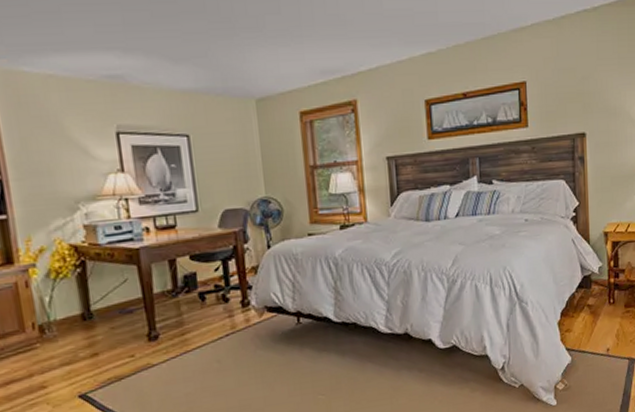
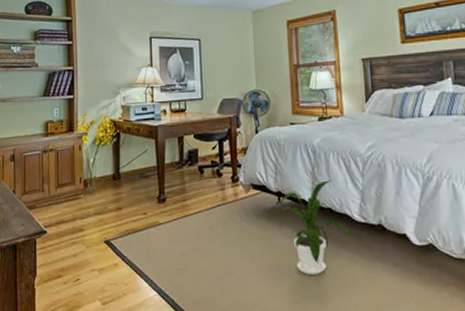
house plant: none [296,293,380,394] -> present [277,180,354,275]

